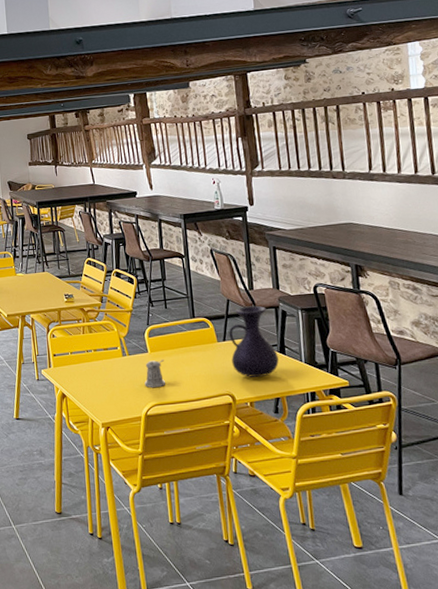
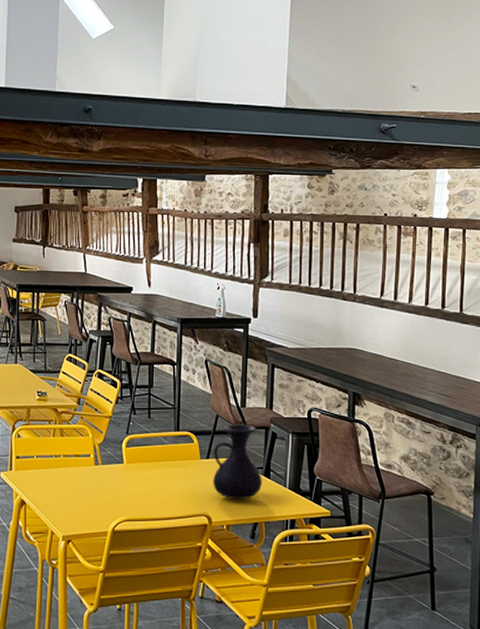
pepper shaker: present [145,360,165,388] -> none [116,472,140,502]

